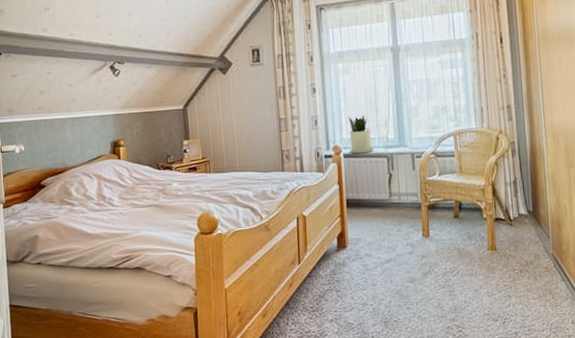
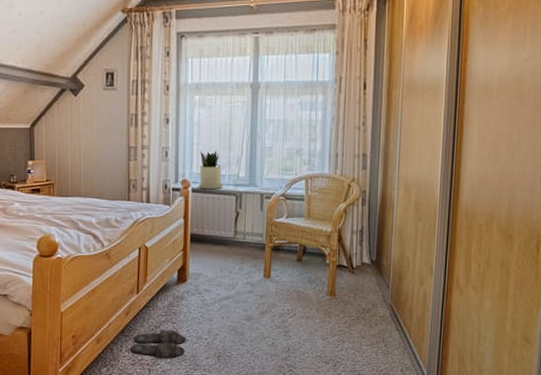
slippers: none [296,298,352,328] -> present [130,330,186,359]

